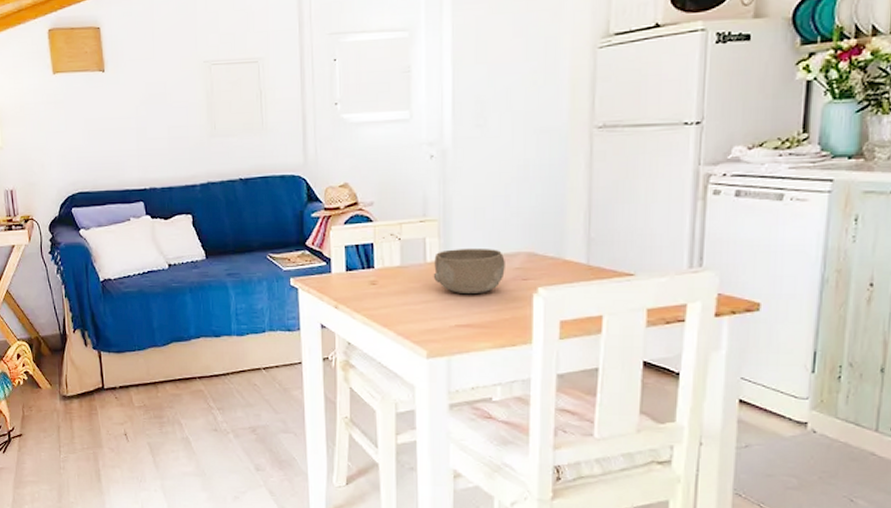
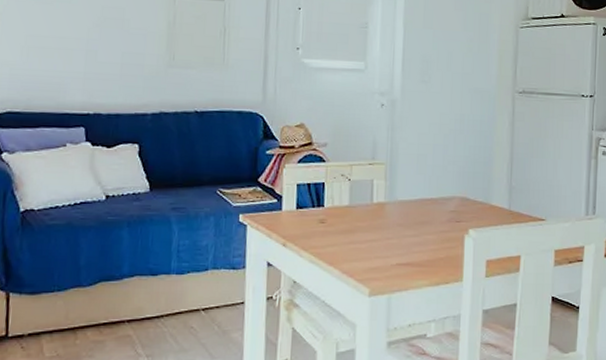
bowl: present [433,248,505,293] -> none [378,190,442,234]

